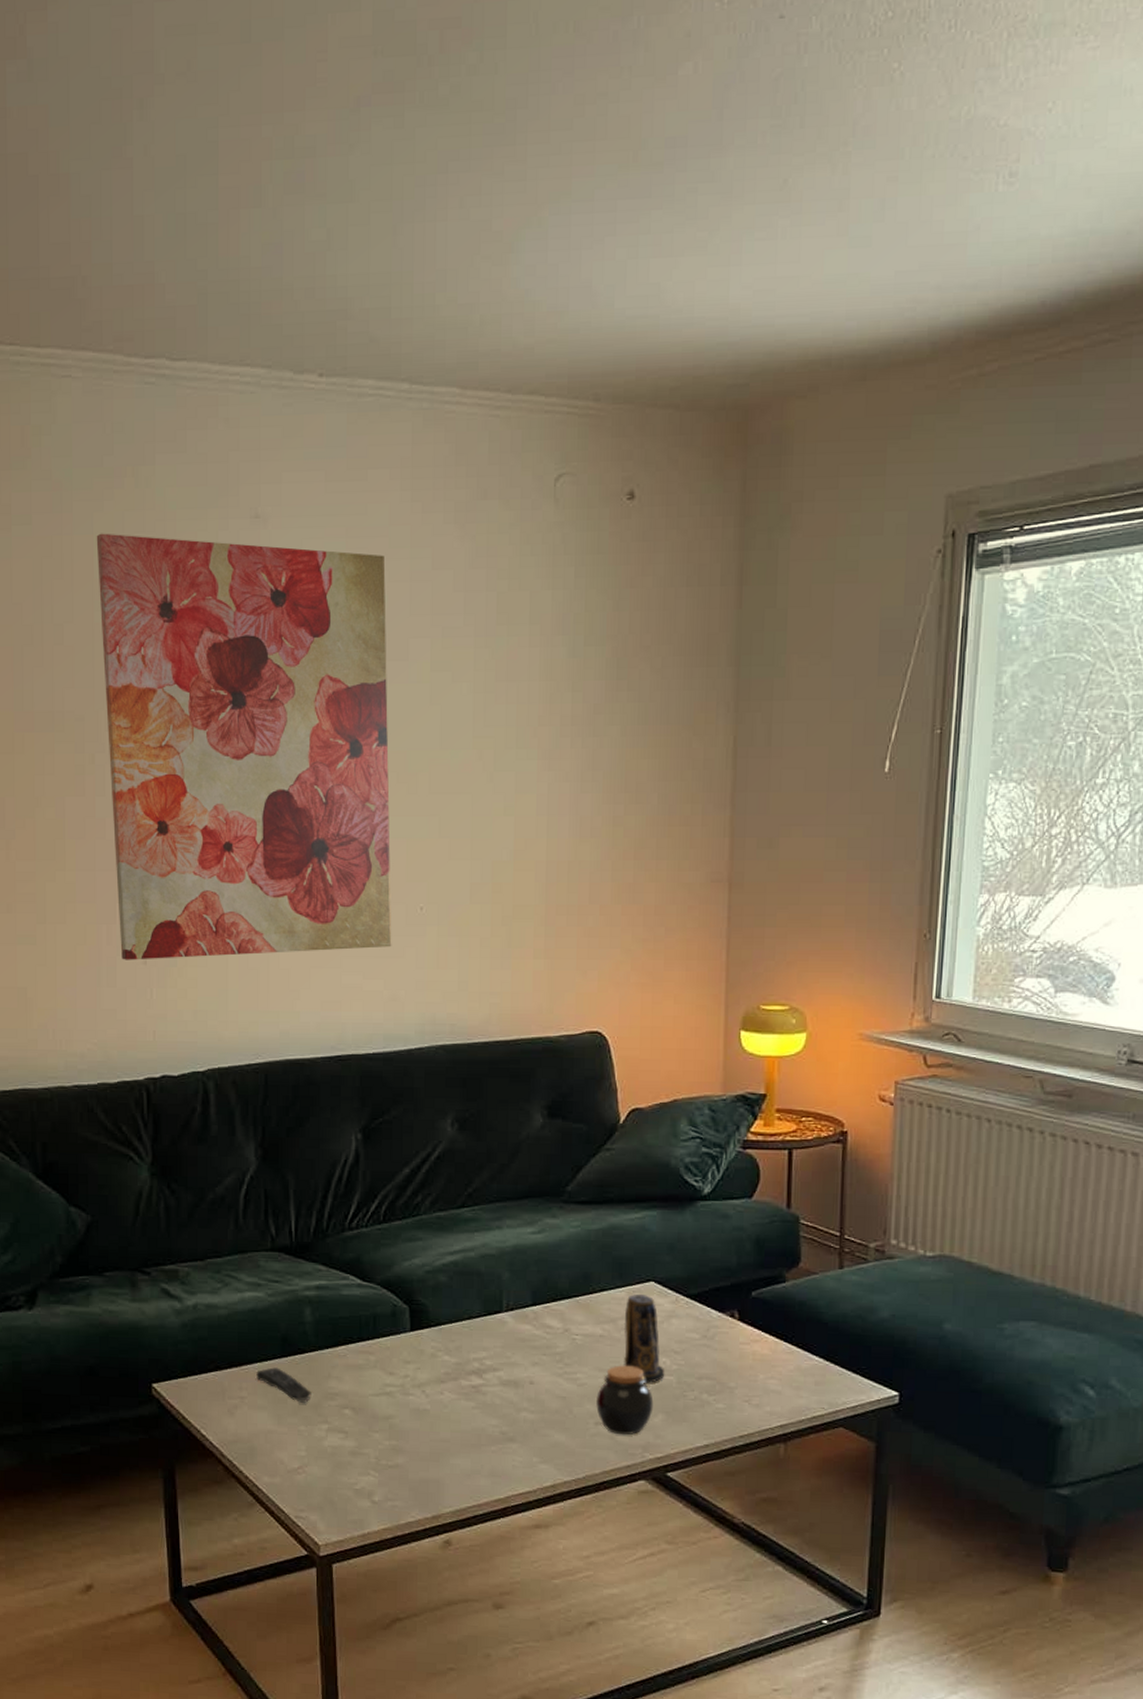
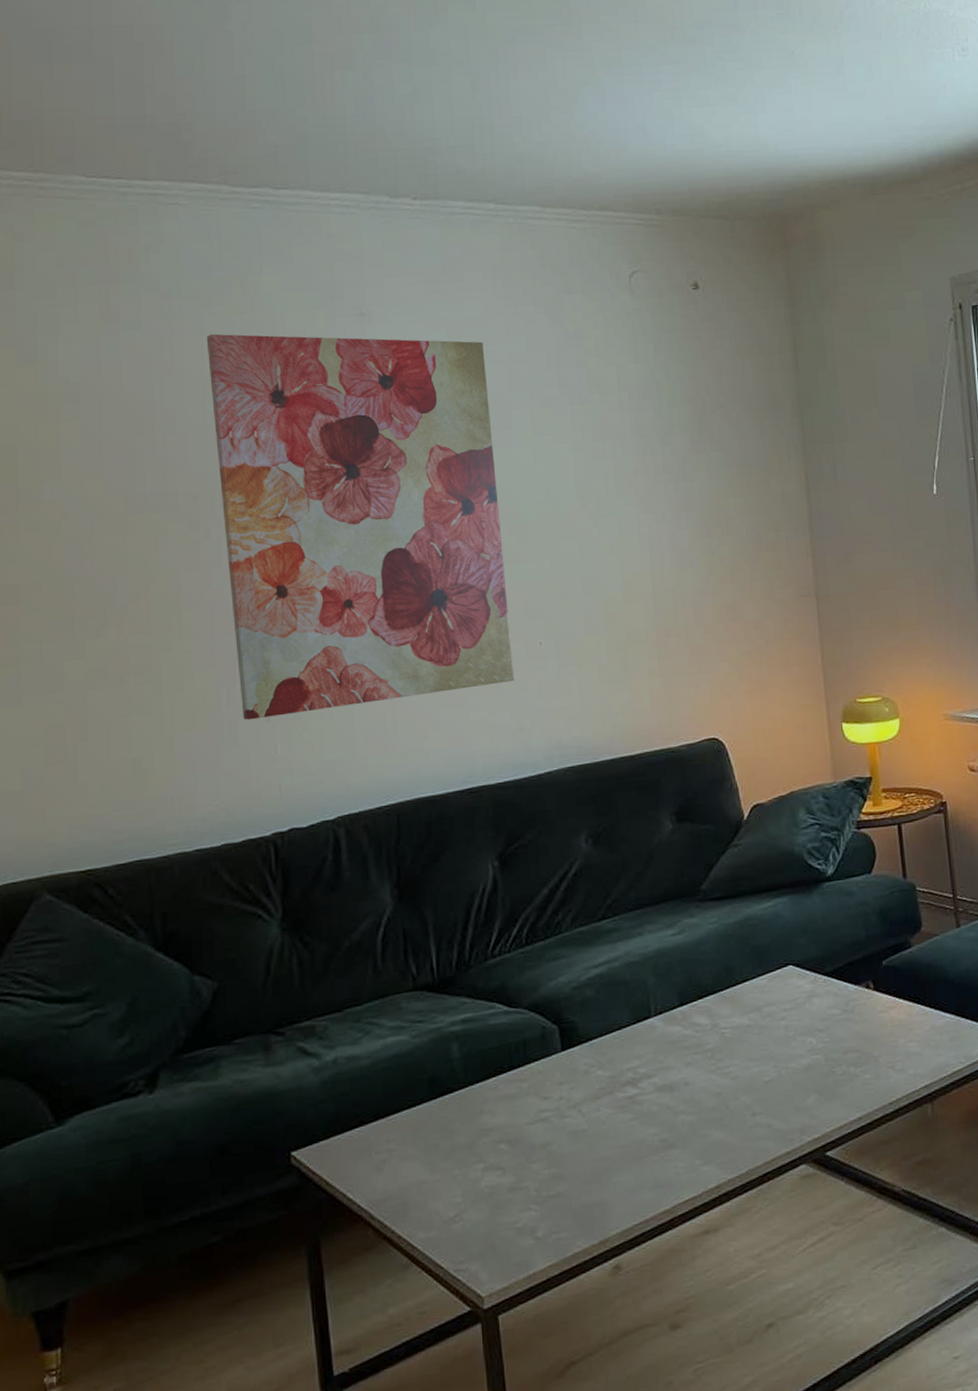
remote control: present [256,1367,312,1403] -> none [404,1111,464,1145]
jar: present [596,1365,654,1435] -> none [750,1050,806,1122]
candle: present [624,1293,665,1383] -> none [767,978,813,1066]

